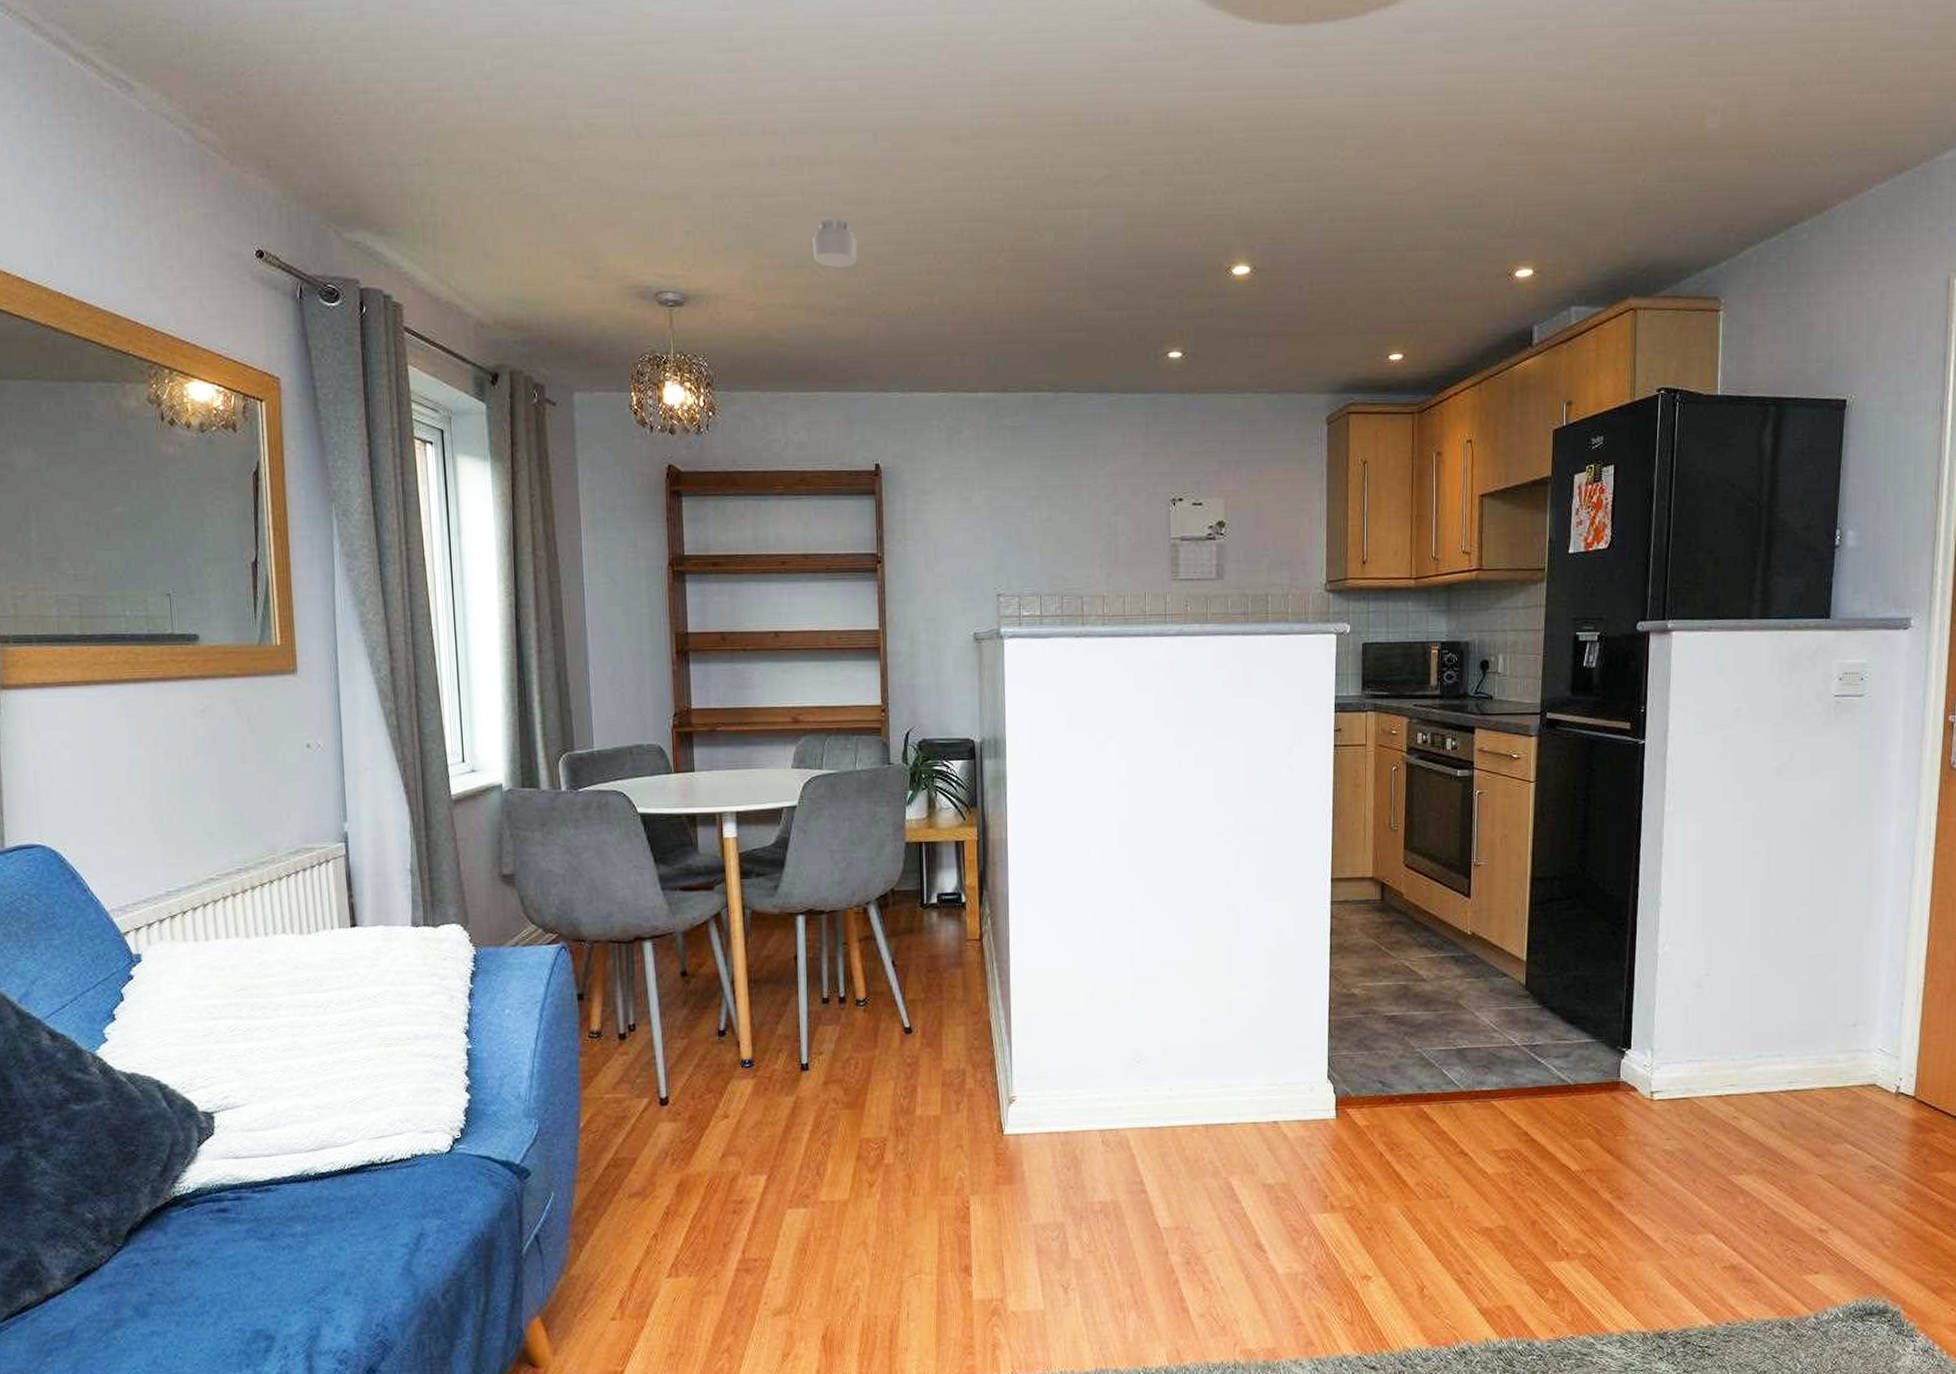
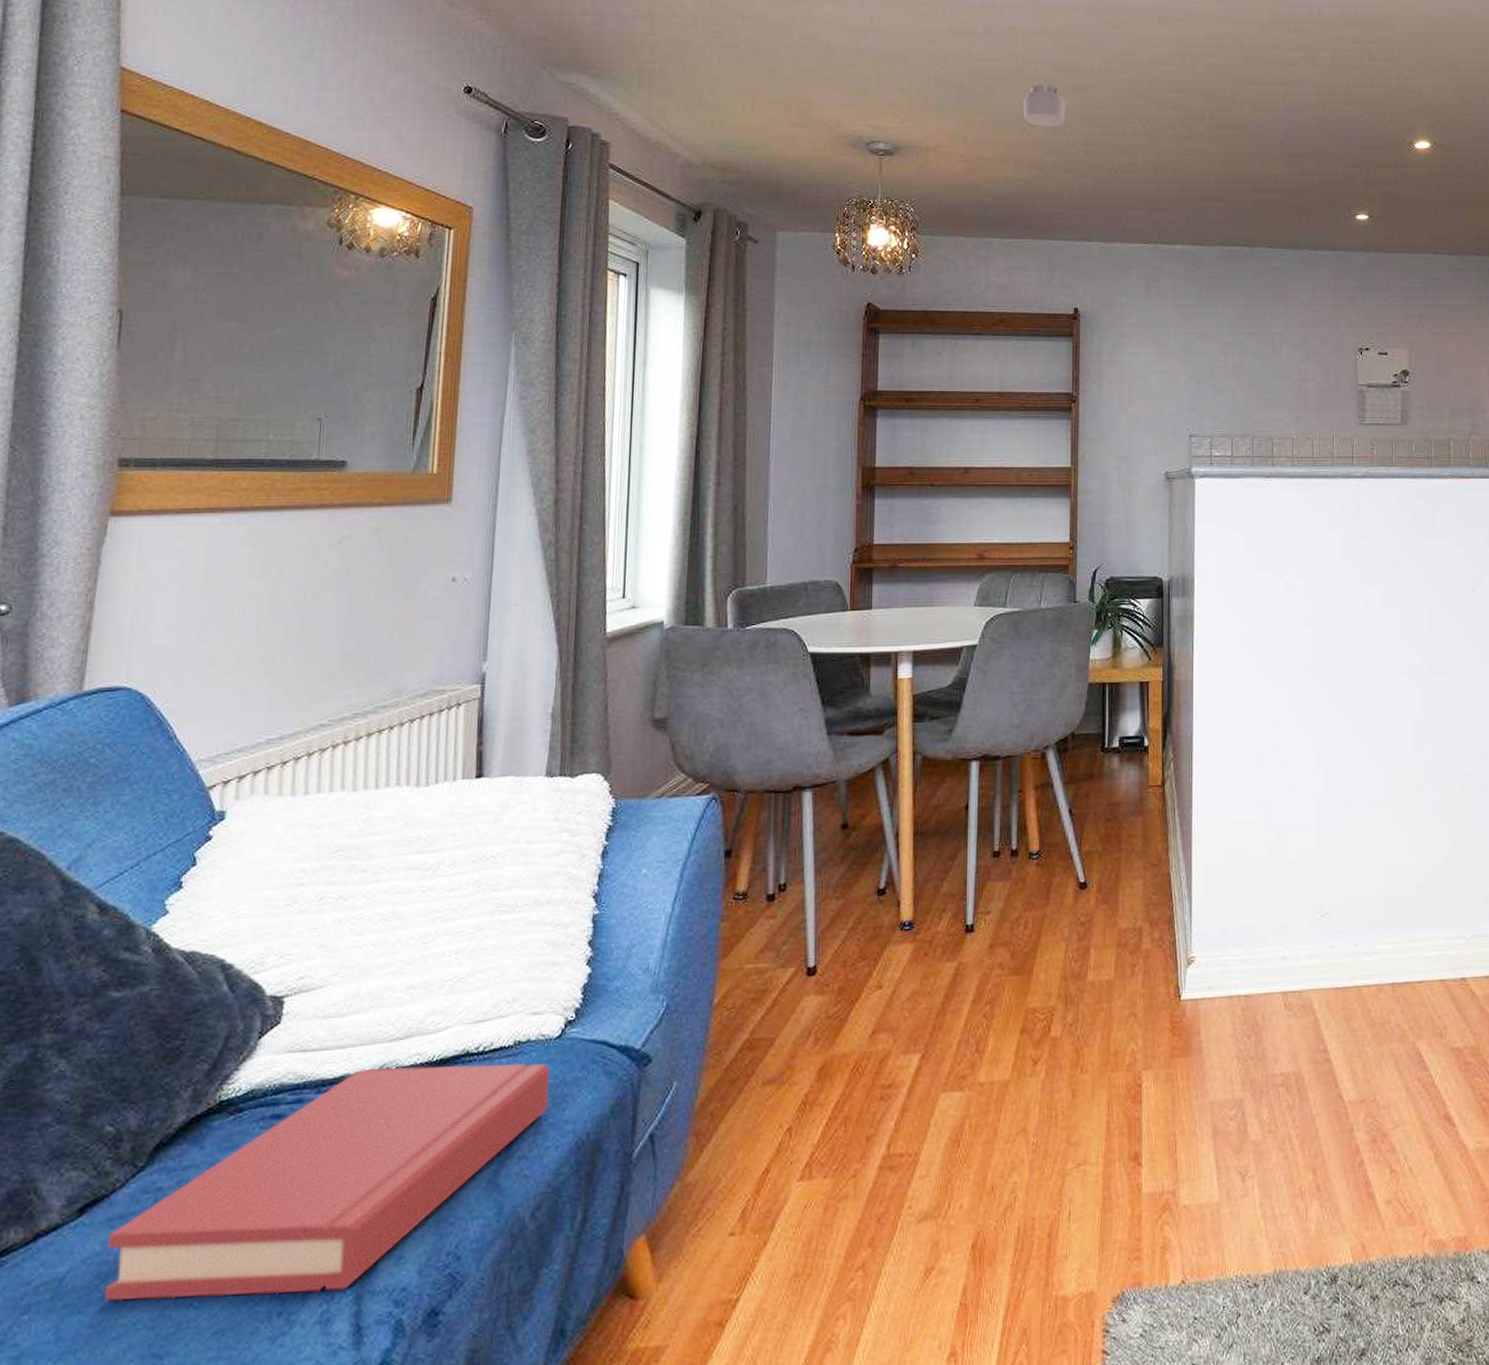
hardback book: none [102,1172,446,1351] -> present [105,1063,550,1301]

